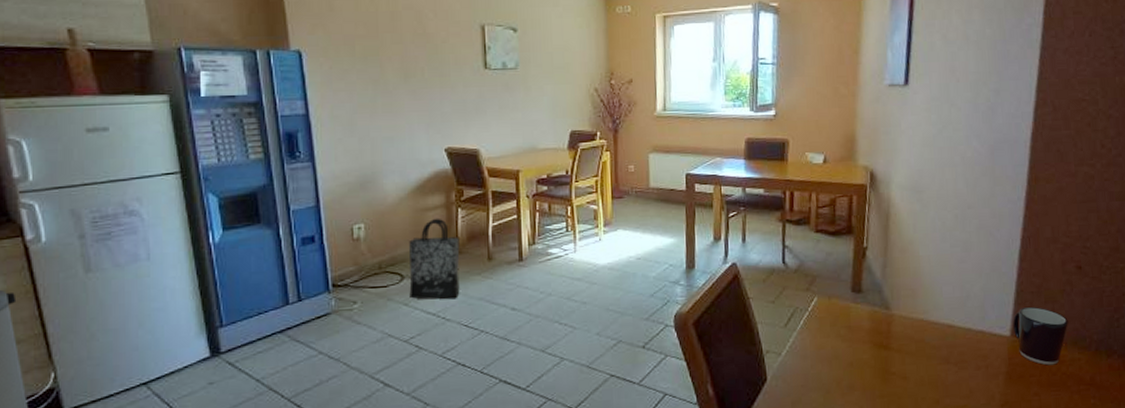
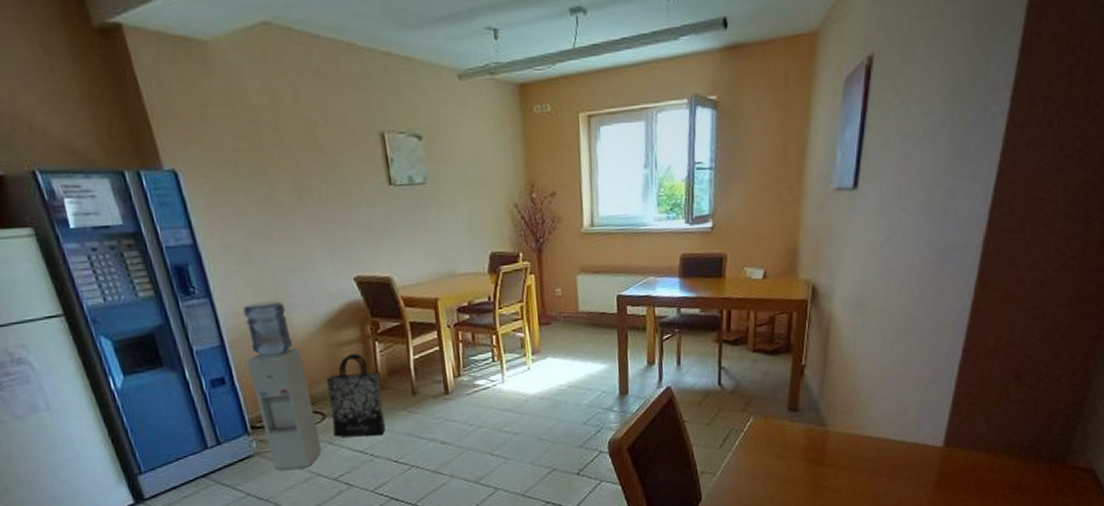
water cooler: none [338,167,397,330] -> present [243,301,322,471]
mug: present [1013,306,1068,366] -> none [947,417,1001,473]

